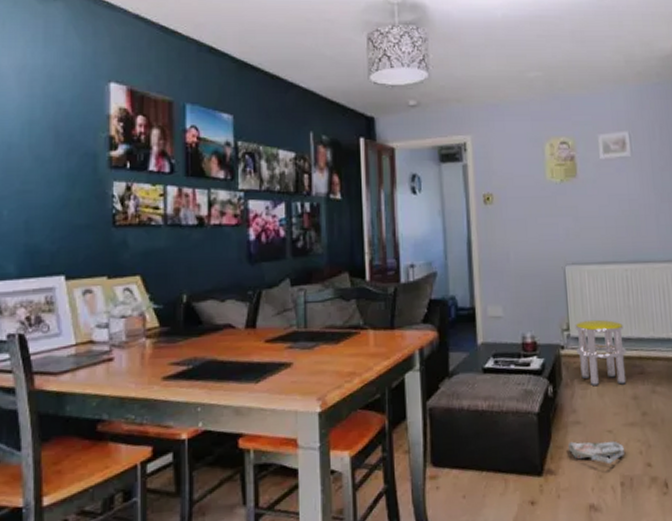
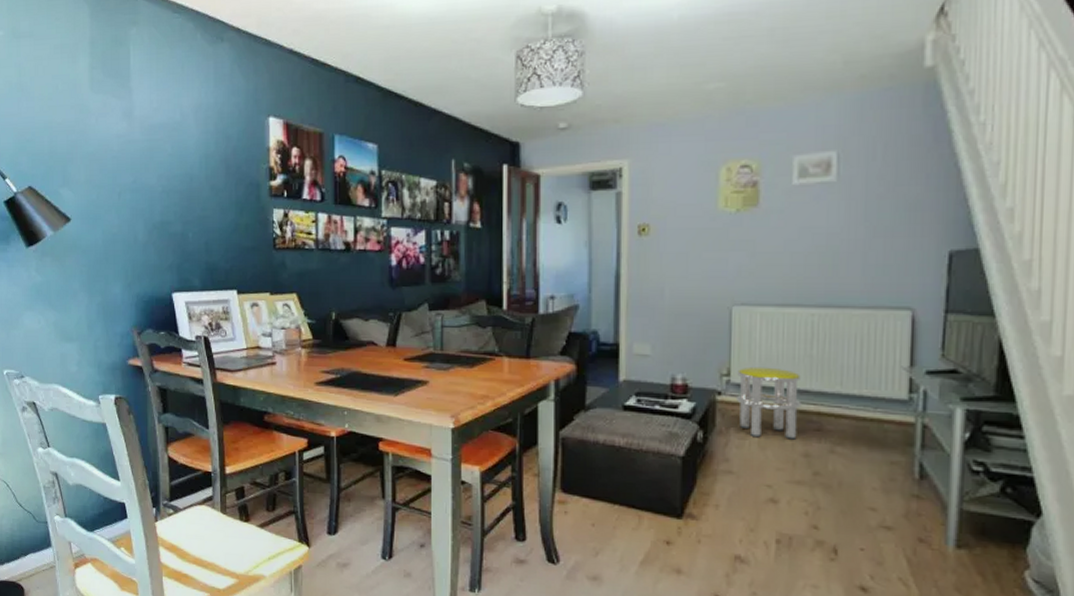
bag: present [567,440,624,465] -> none [714,490,785,520]

